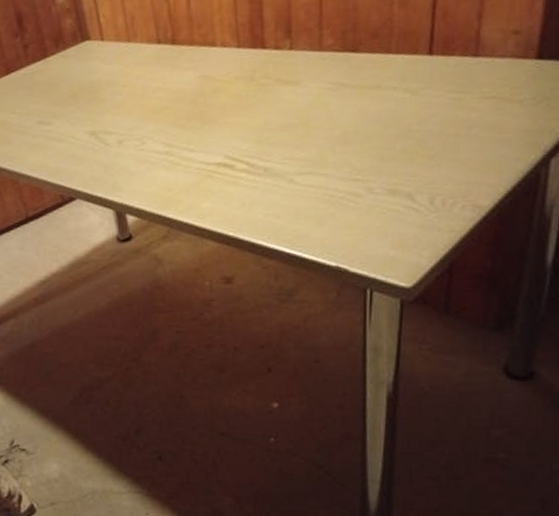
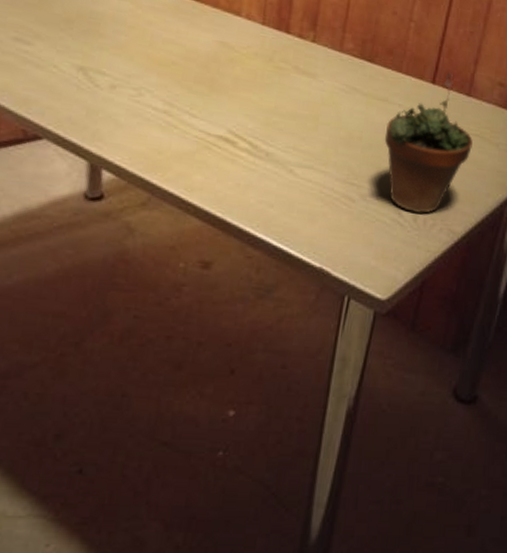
succulent plant: none [383,36,489,196] -> present [384,72,473,214]

